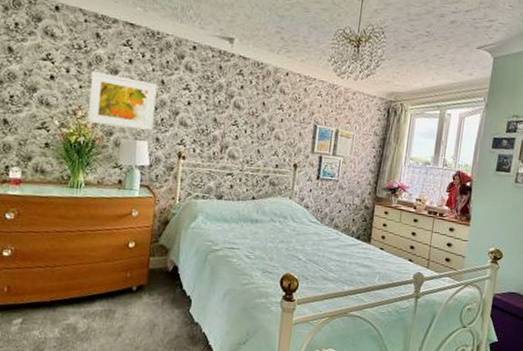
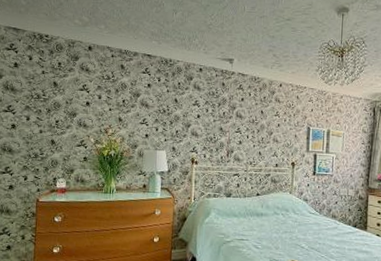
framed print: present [88,71,158,131] -> none [117,96,172,142]

